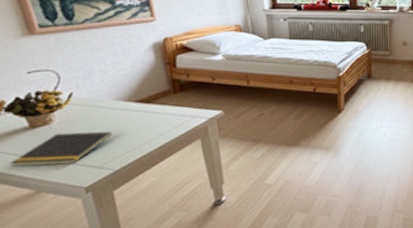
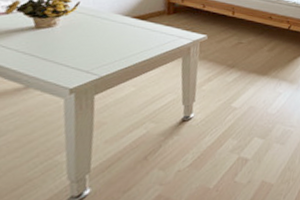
notepad: present [9,131,112,167] -> none [8,36,106,65]

